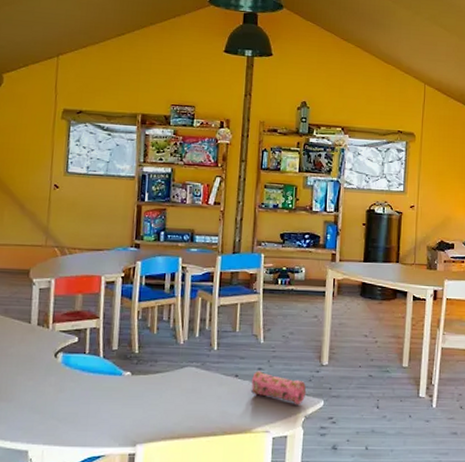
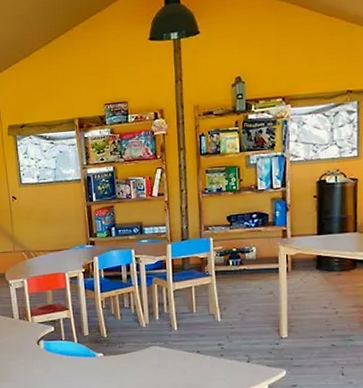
pencil case: present [250,371,307,406] -> none [213,346,268,376]

